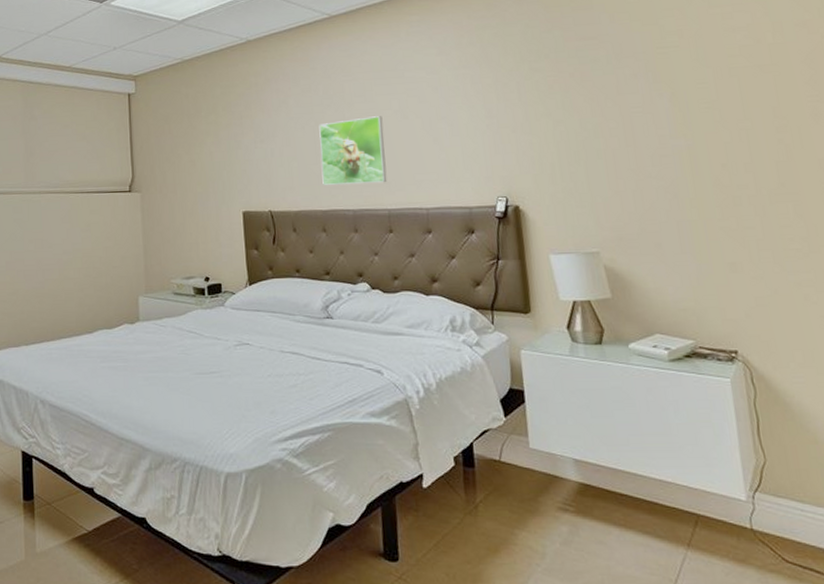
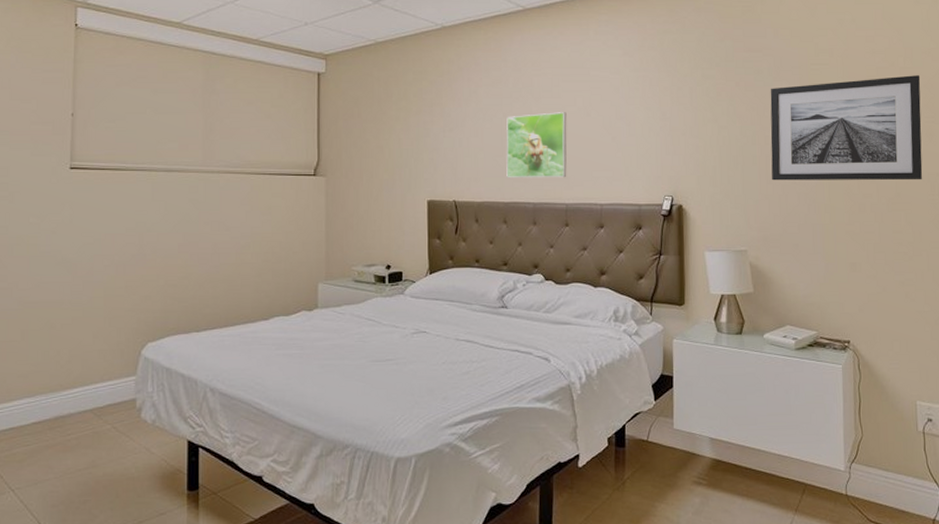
wall art: none [610,50,811,176] -> present [770,75,923,181]

